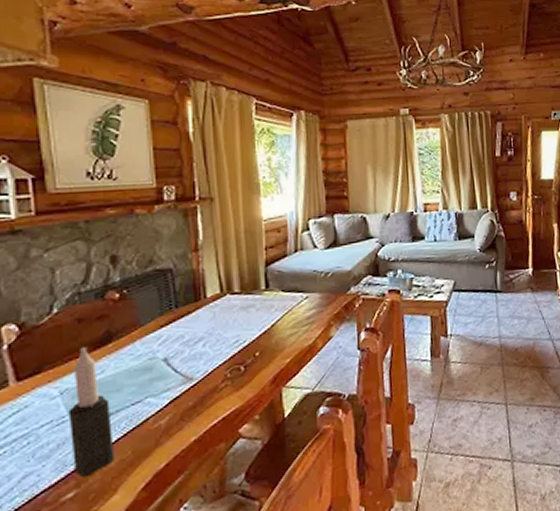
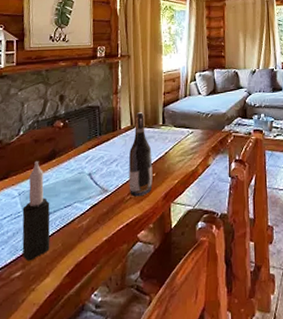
wine bottle: none [221,274,256,384] -> present [129,112,153,197]

